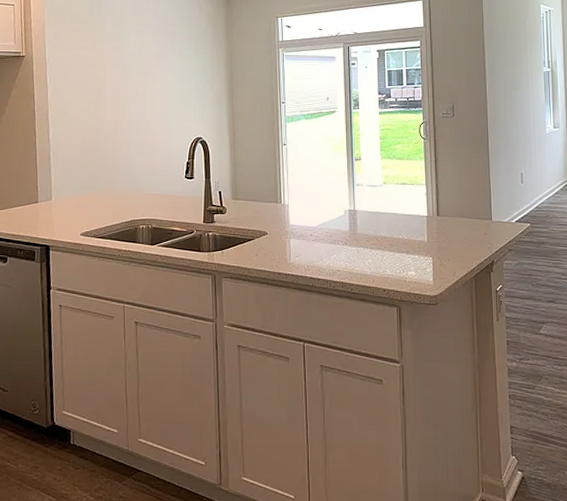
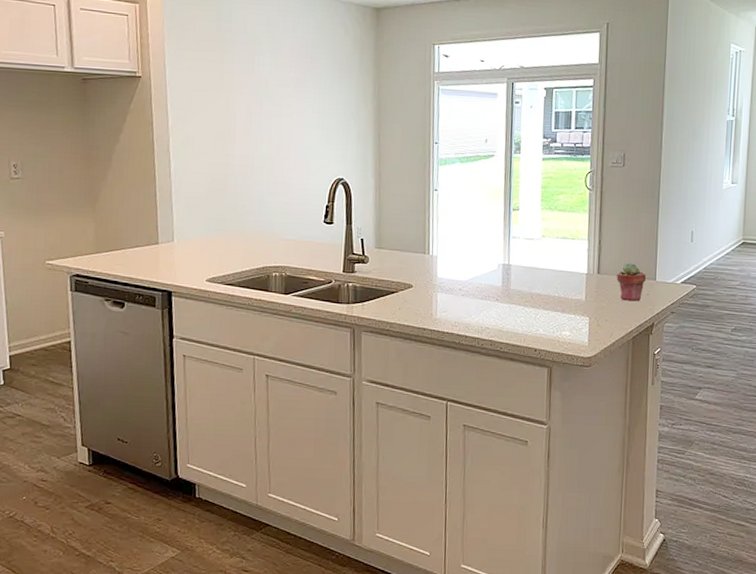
potted succulent: none [455,204,483,241] -> present [617,262,647,302]

